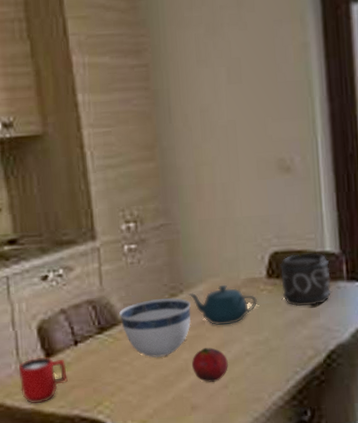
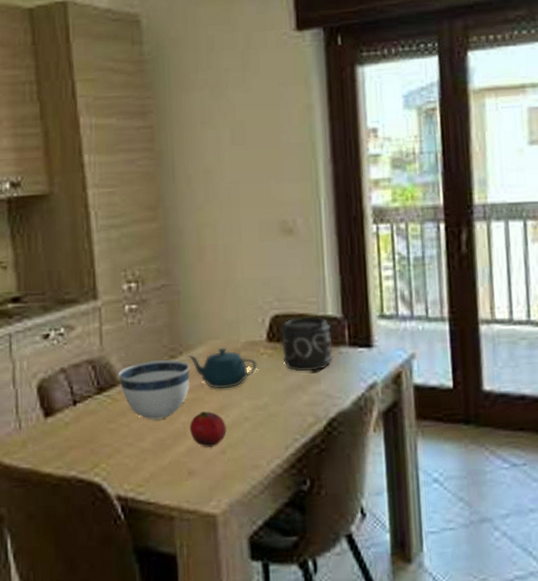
mug: present [18,356,68,404] -> none [17,416,65,464]

